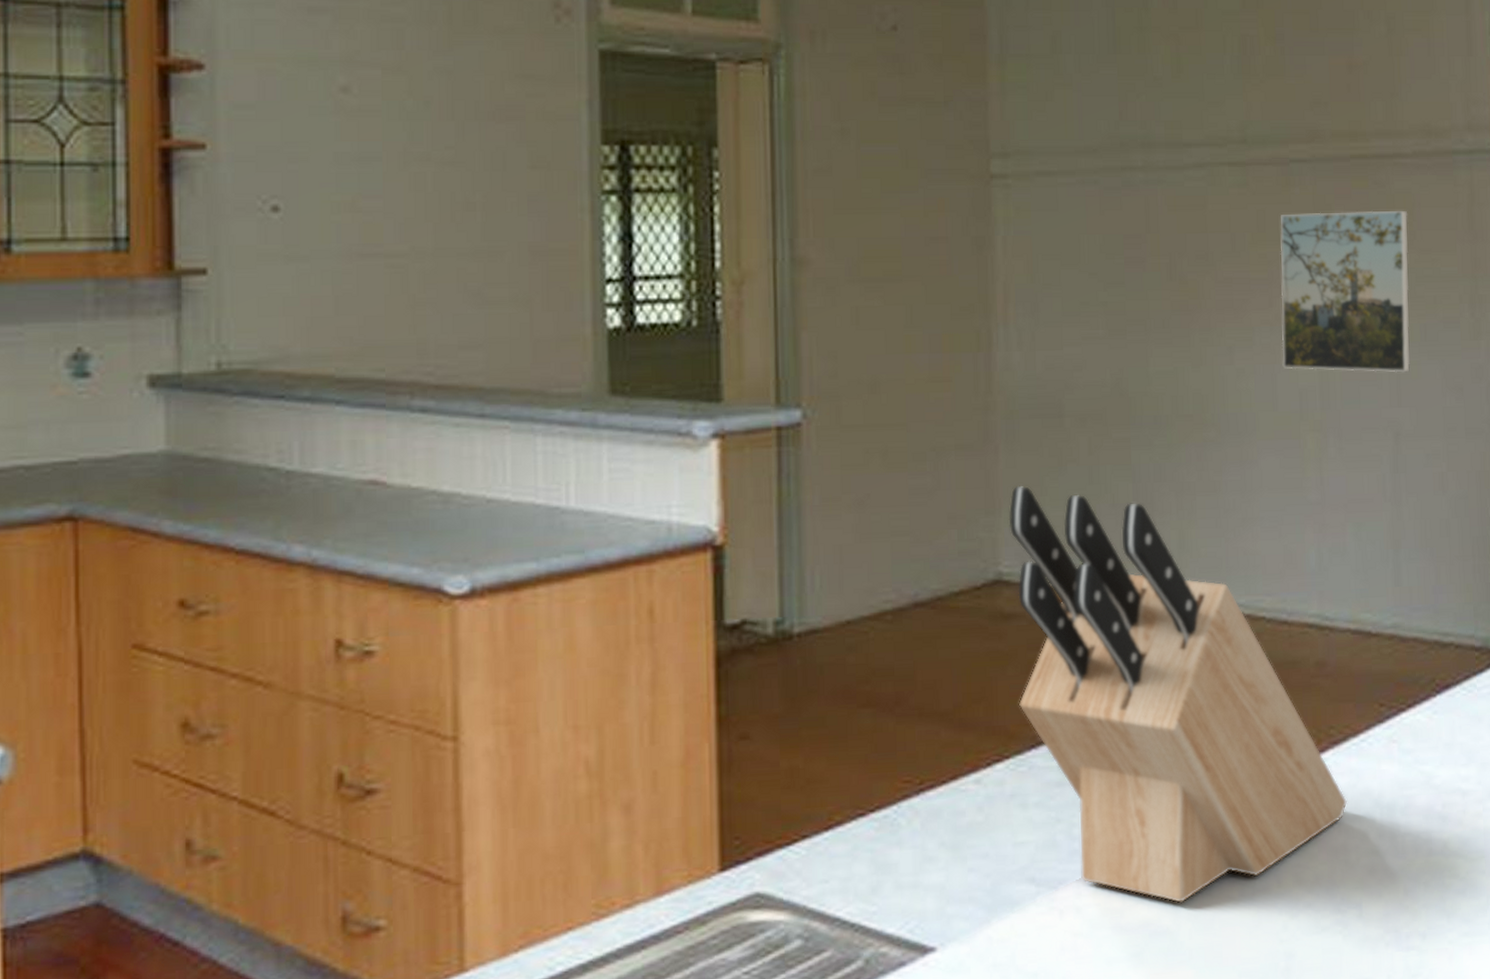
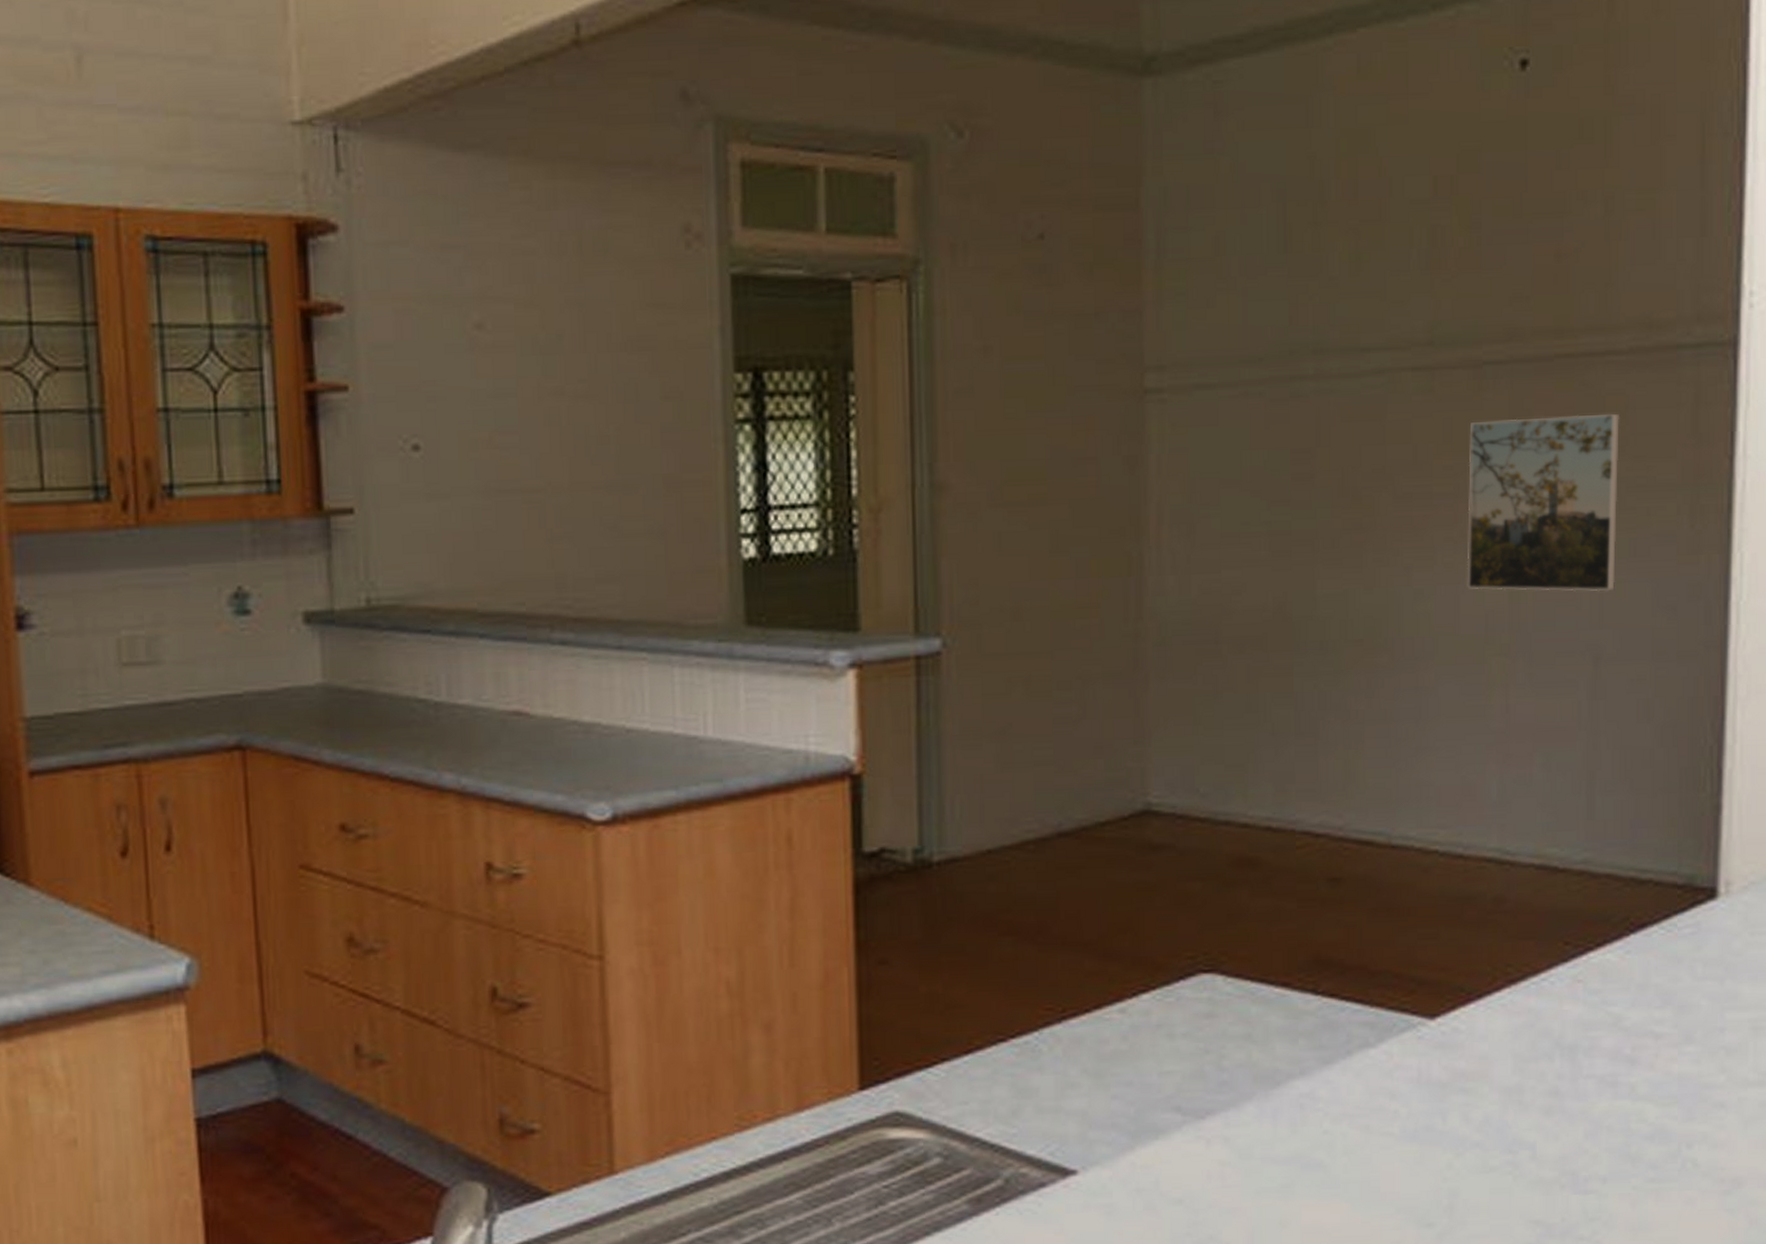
knife block: present [1008,485,1348,904] -> none [1159,714,1524,1138]

